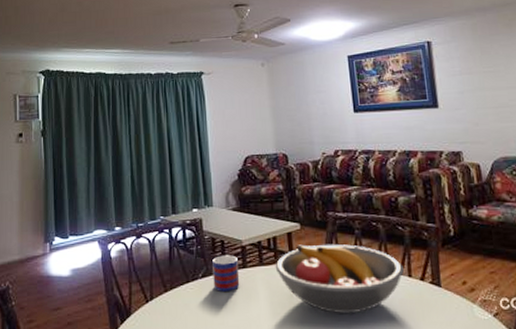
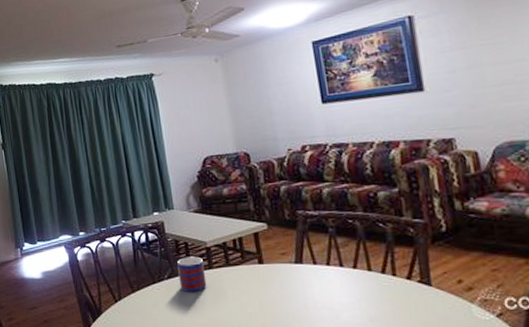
fruit bowl: present [275,244,404,314] -> none [242,243,387,314]

